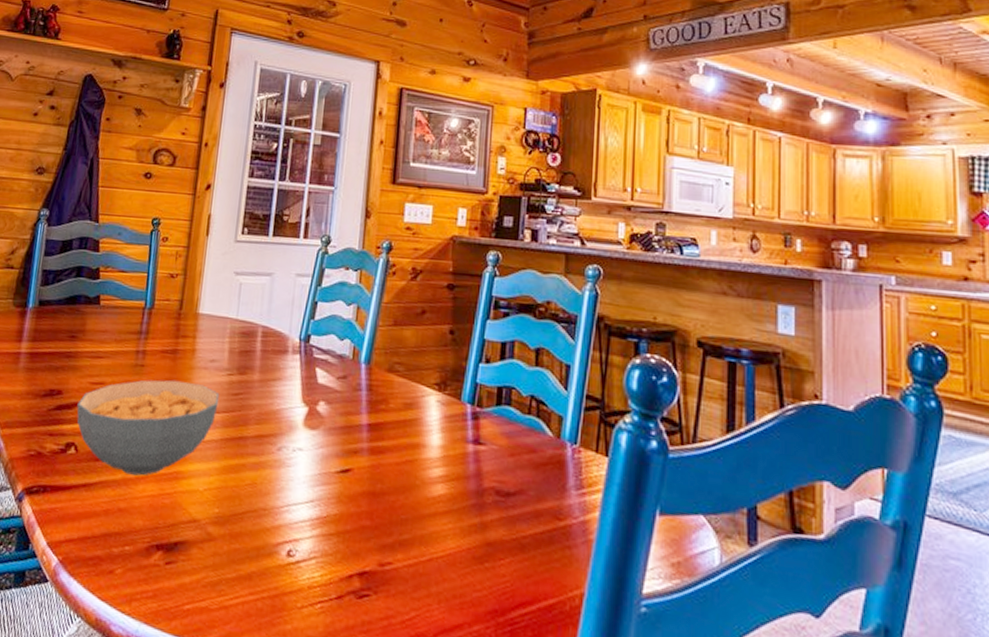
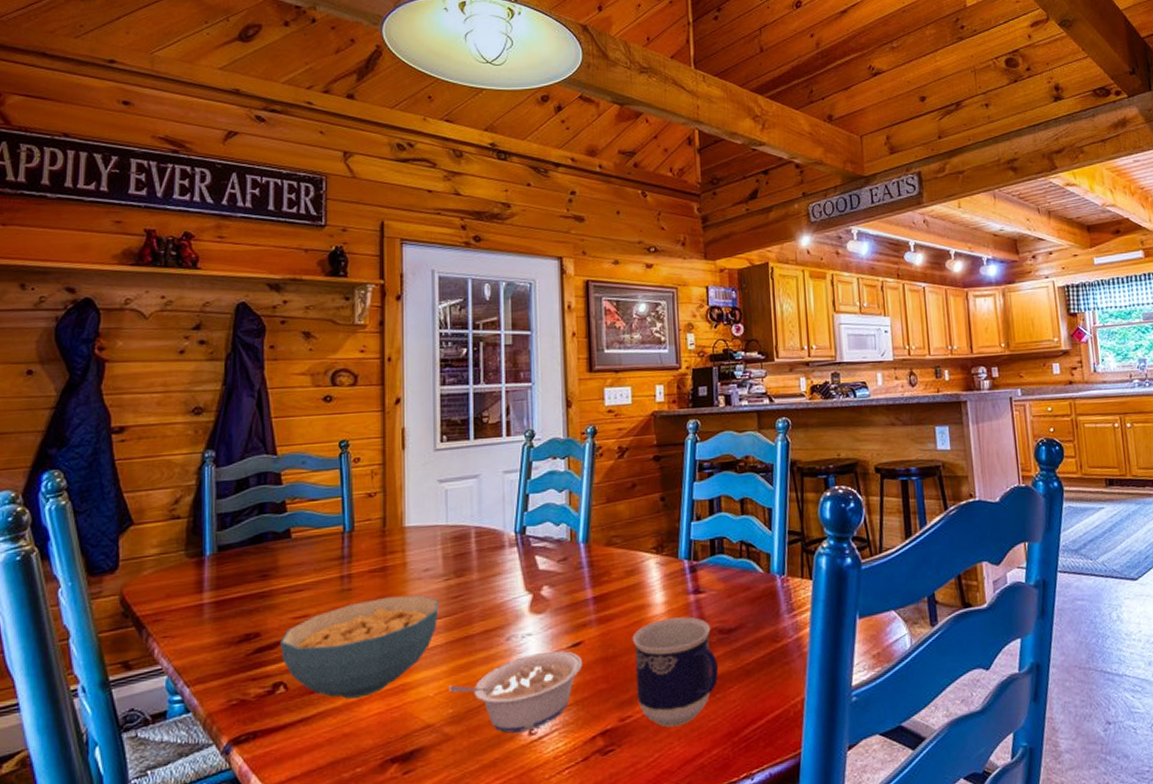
legume: none [218,470,350,551] -> present [449,650,583,733]
cup: none [400,464,491,589] -> present [632,616,719,728]

